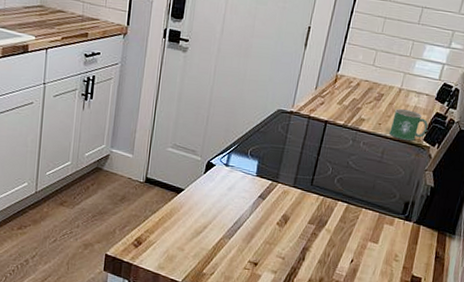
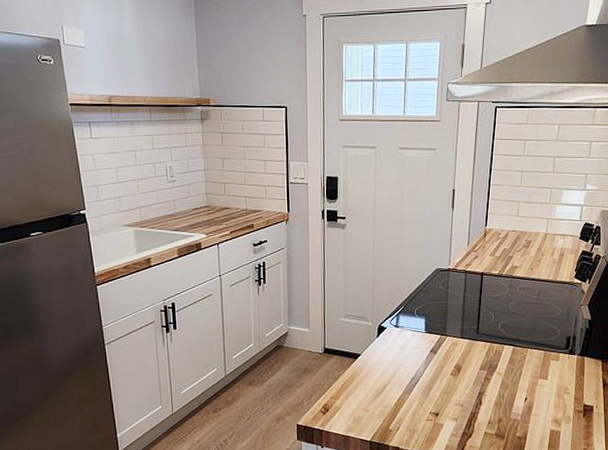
mug: present [389,108,429,141] -> none [542,251,577,281]

